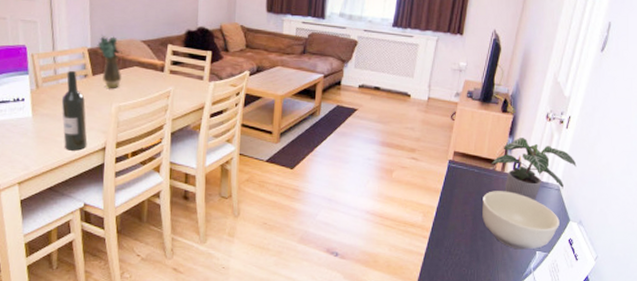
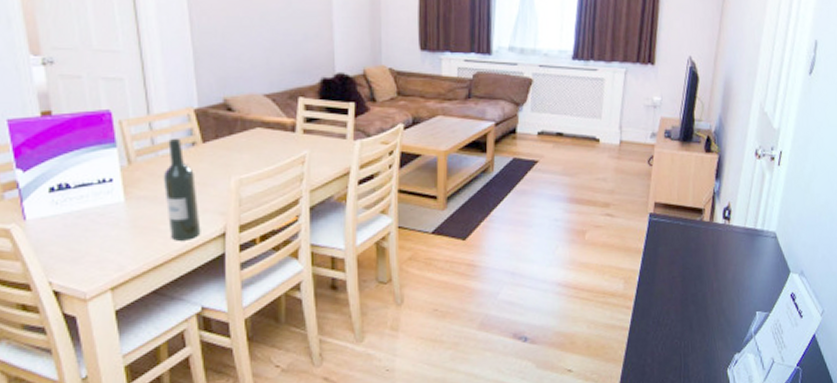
vase: present [97,35,122,88] -> none [206,90,242,157]
bowl: present [482,191,560,250] -> none [691,244,779,312]
potted plant: present [492,138,577,201] -> none [698,180,793,253]

